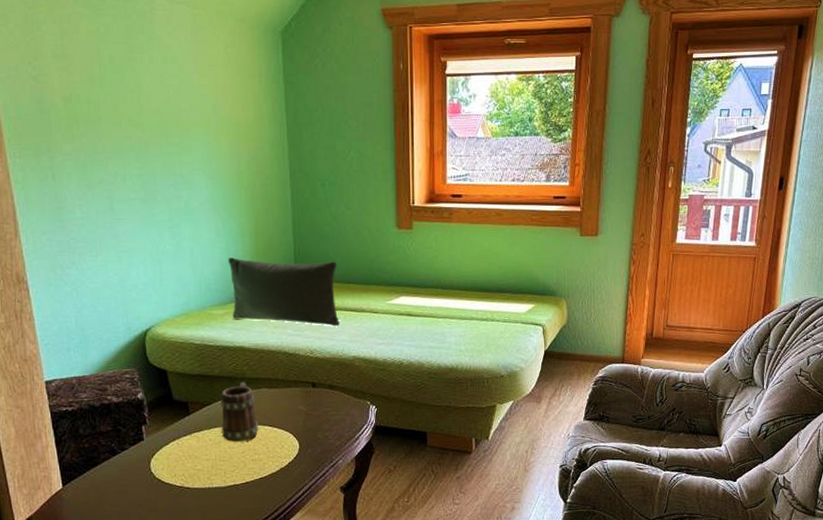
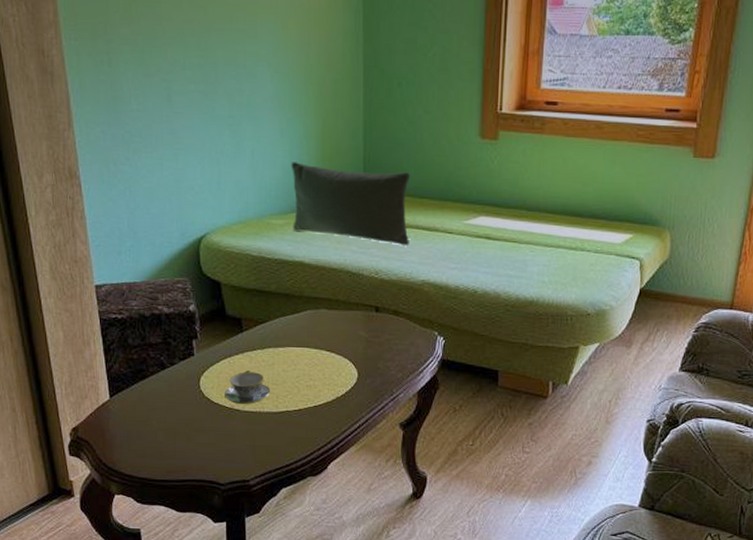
teacup: none [174,451,219,482] -> present [225,372,271,404]
mug: present [221,382,259,442] -> none [275,301,316,365]

